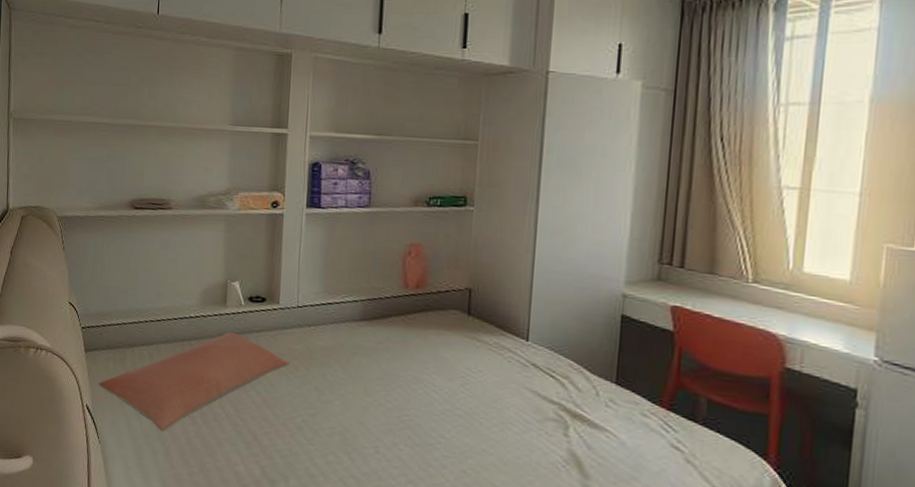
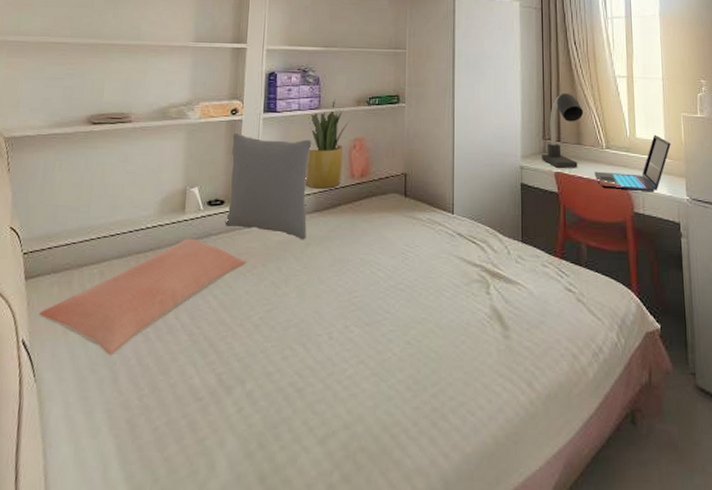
pillow: none [266,227,361,349] -> present [224,132,312,240]
planter: none [352,197,406,297] -> present [305,99,351,189]
desk lamp: none [654,205,724,304] -> present [542,93,584,168]
laptop: none [730,269,860,346] -> present [594,134,671,192]

